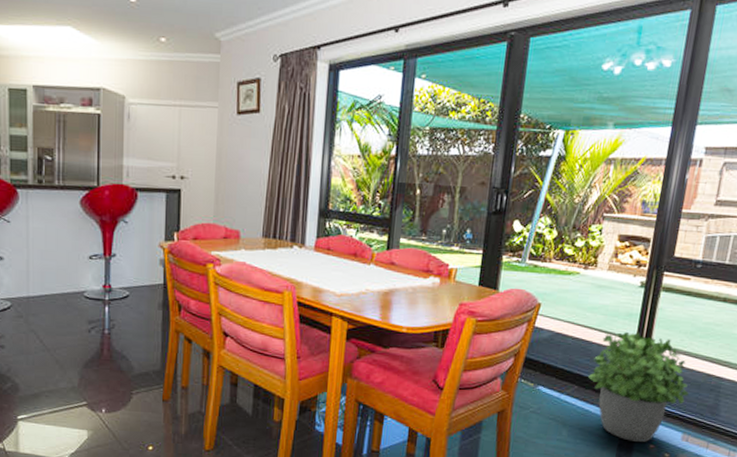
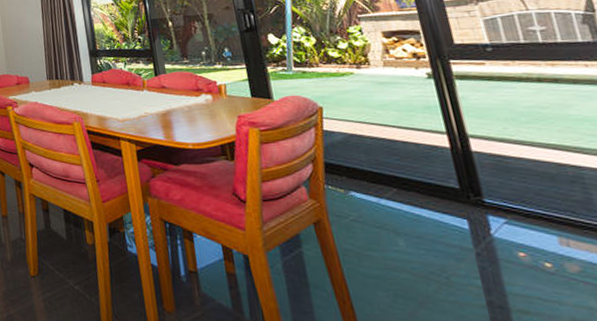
potted plant: present [588,331,689,443] -> none [403,124,543,251]

